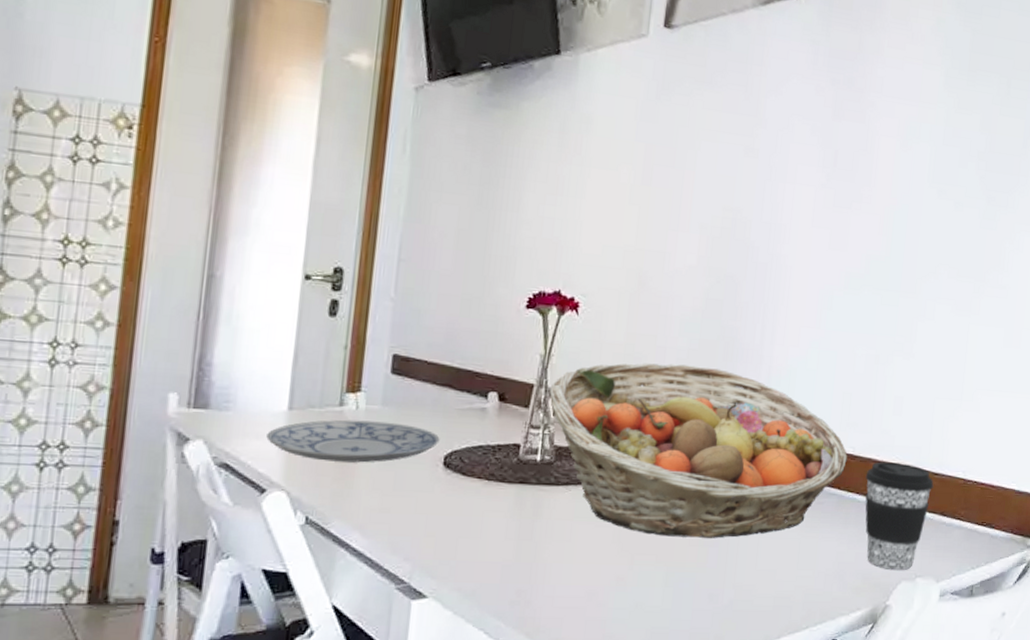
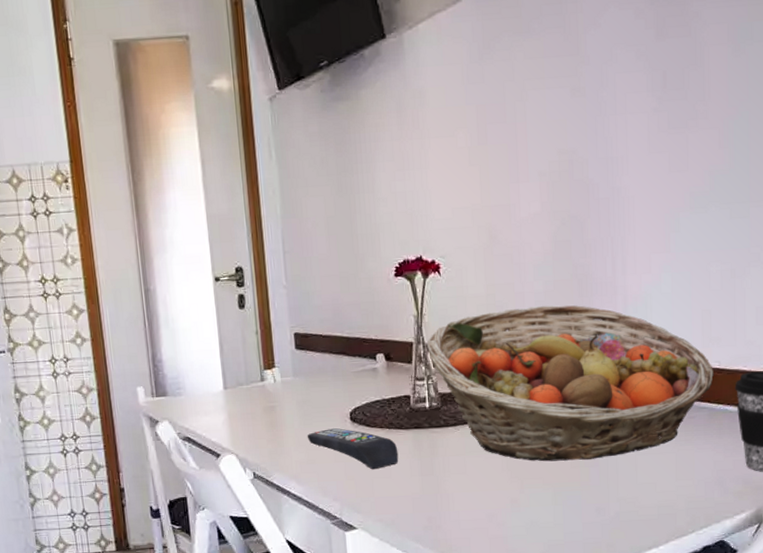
plate: present [266,420,440,463] -> none [212,389,344,427]
remote control: none [385,472,495,526] -> present [307,428,399,469]

